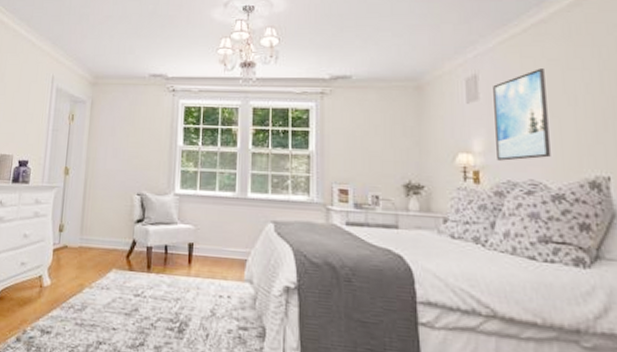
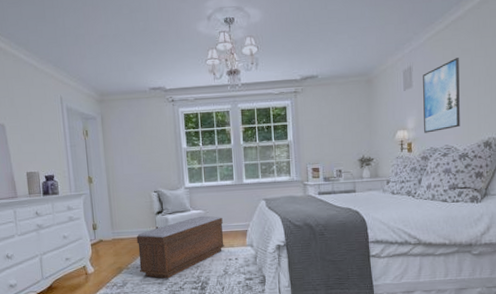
bench: none [104,232,217,310] -> present [136,215,224,279]

